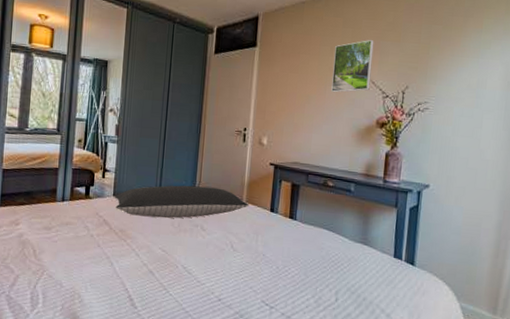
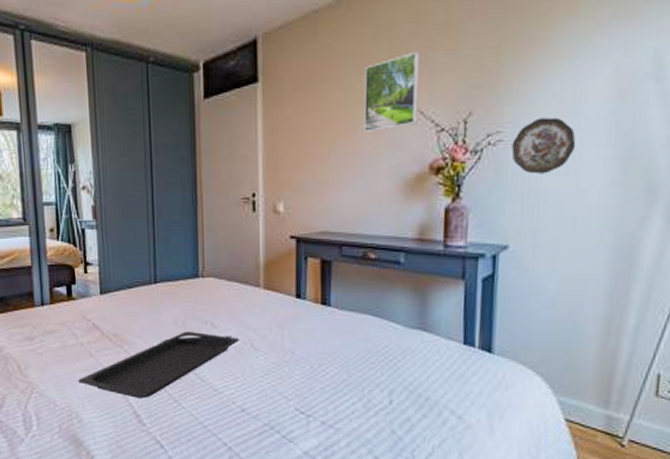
serving tray: none [84,232,223,285] -> present [78,331,240,398]
pillow: present [114,185,249,219] -> none [101,273,268,317]
decorative plate: none [434,95,478,136] -> present [511,117,576,174]

